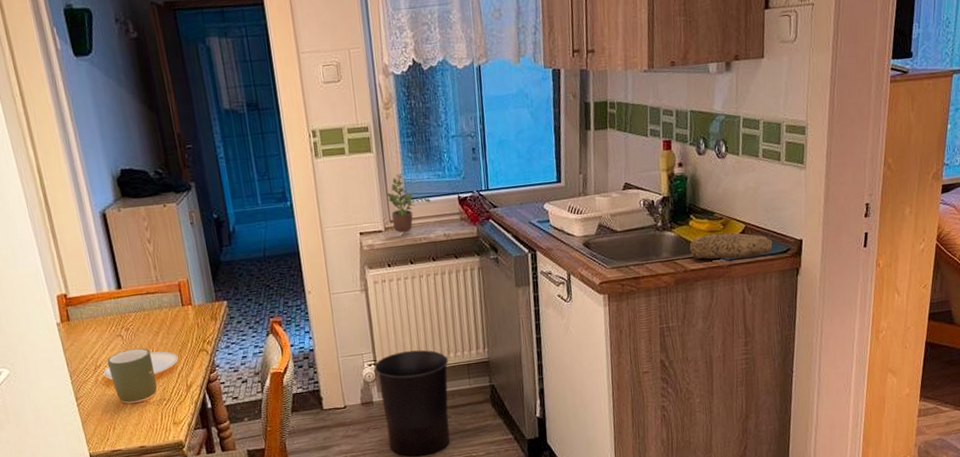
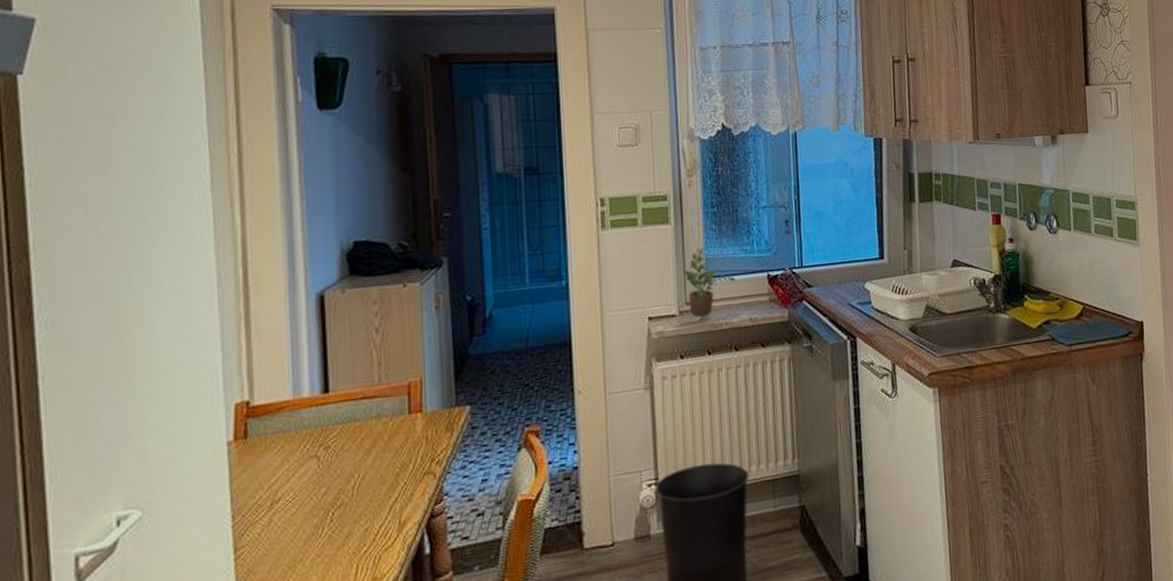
plate: present [103,351,179,380] -> none [283,476,393,520]
mug: present [106,348,157,404] -> none [290,472,357,554]
sponge: present [689,232,773,260] -> none [1025,314,1114,345]

